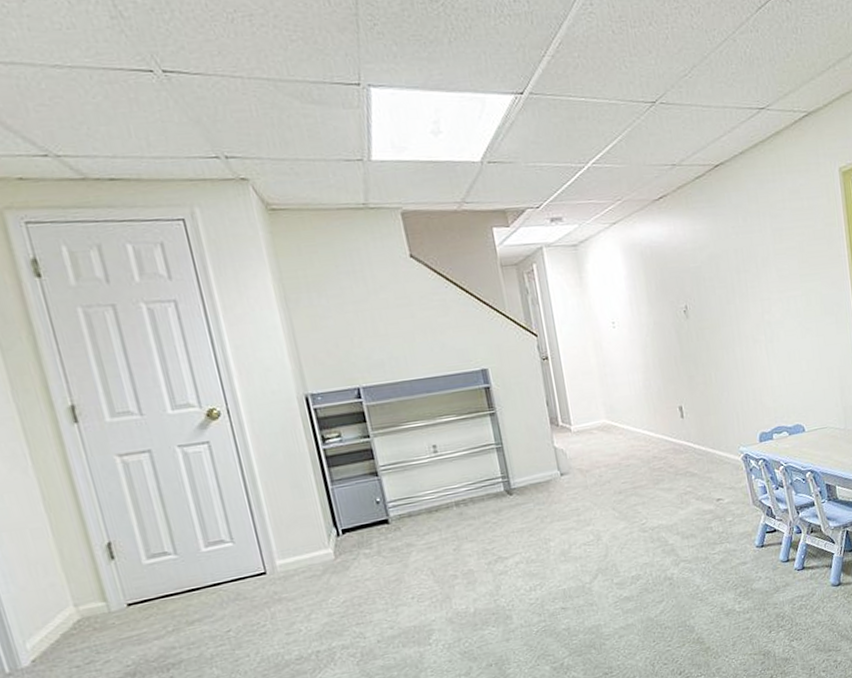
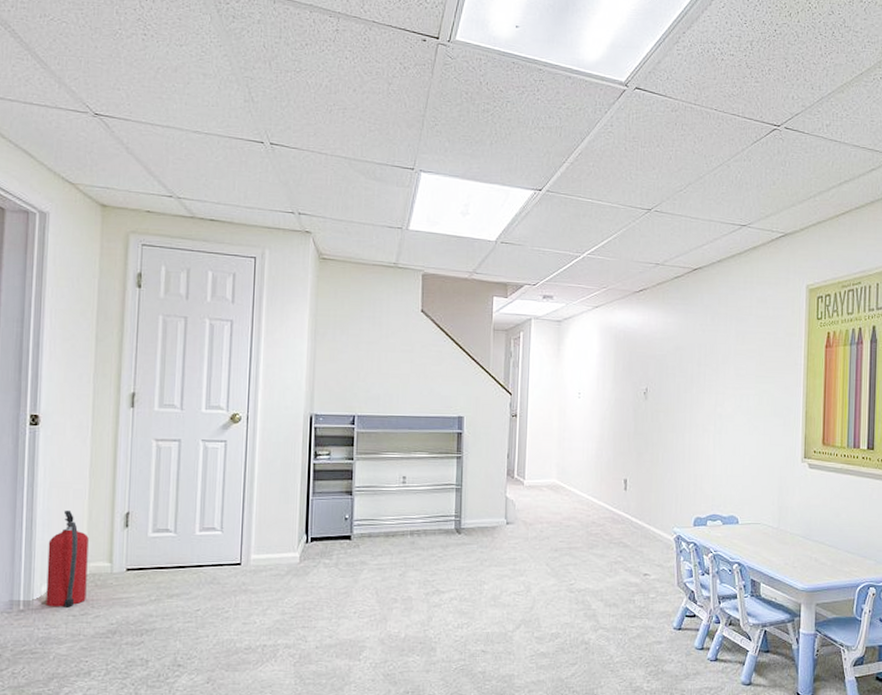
fire extinguisher: none [17,553,87,664] -> present [46,510,89,607]

